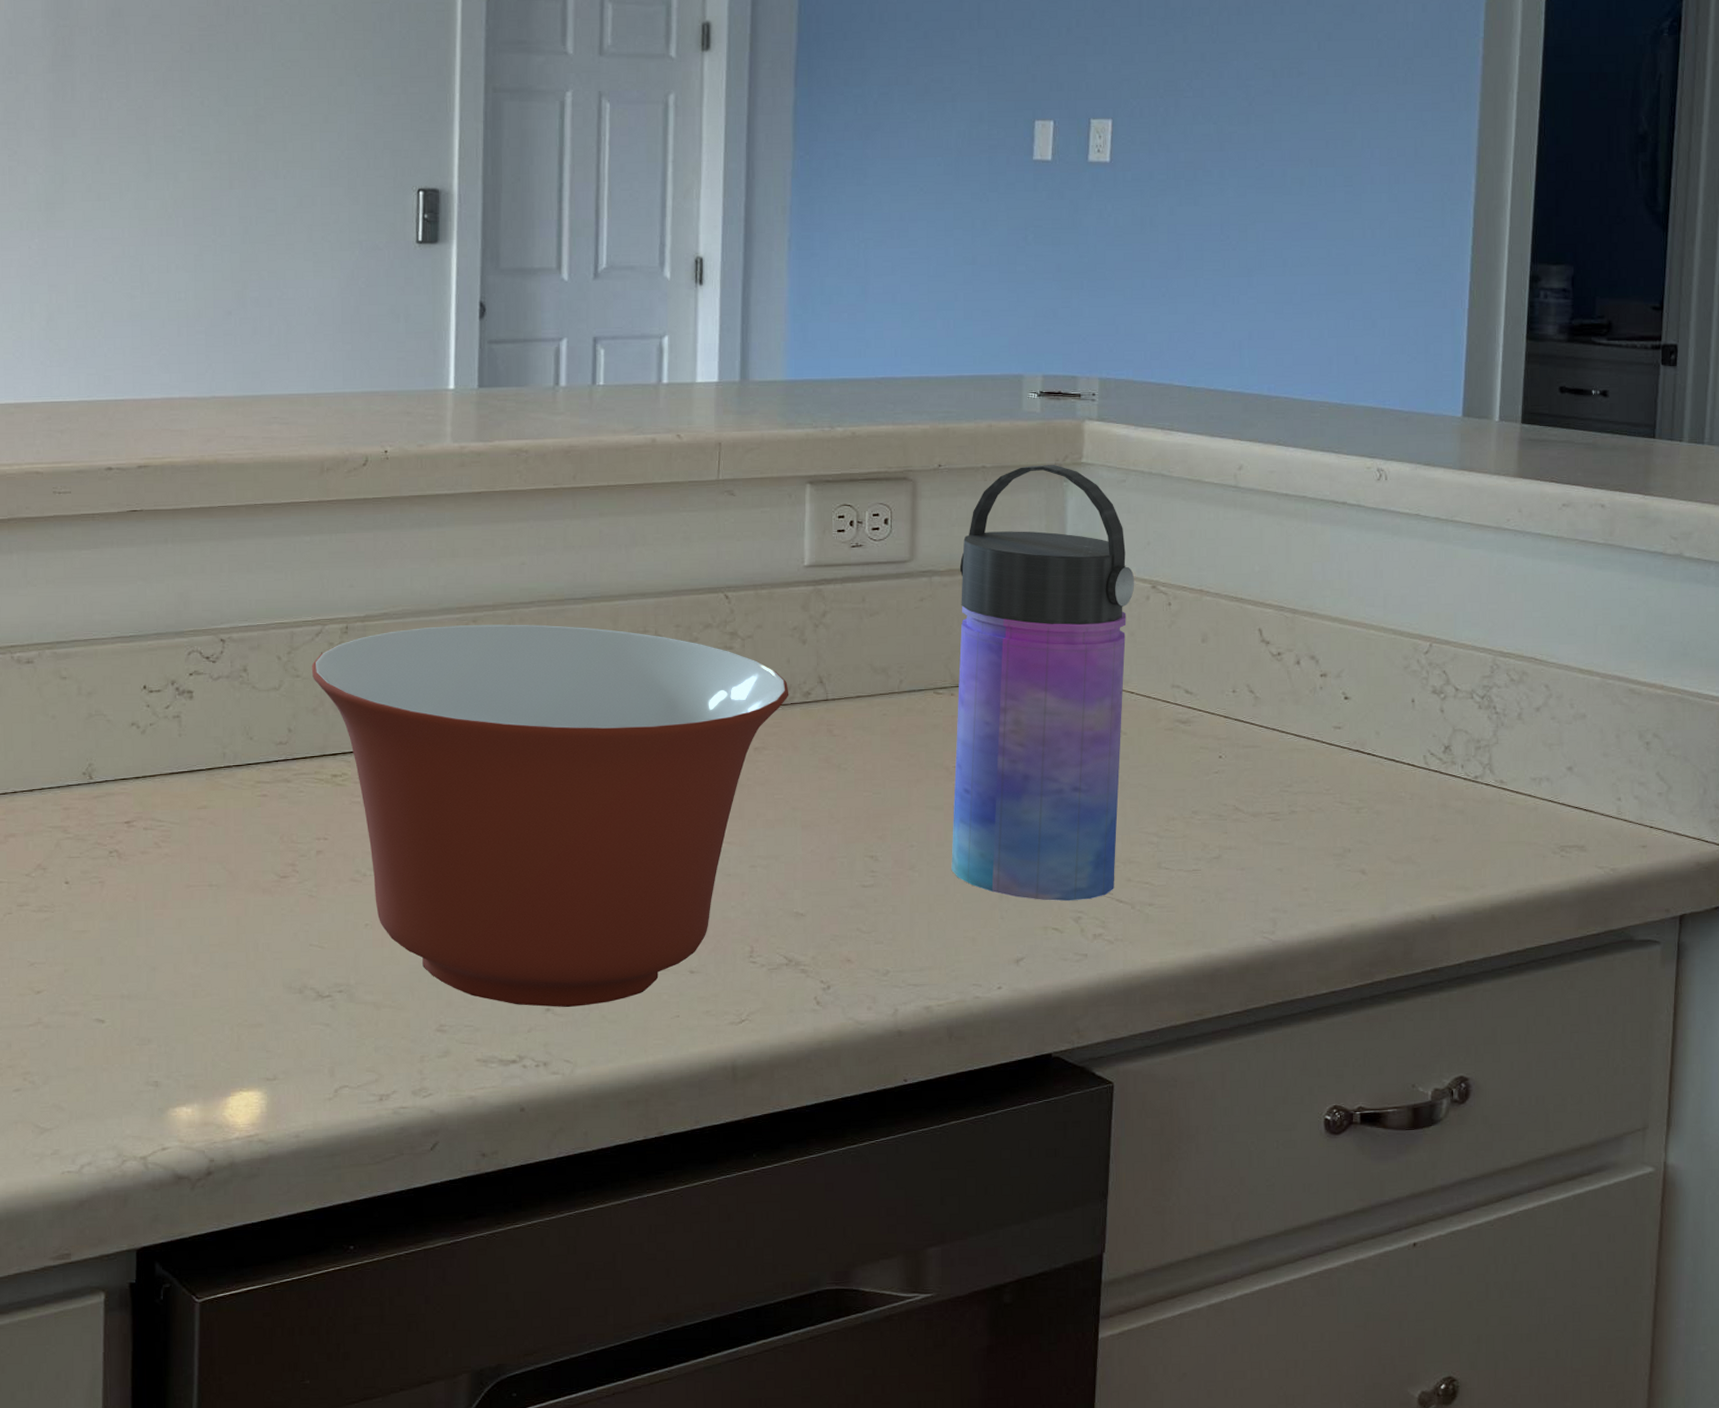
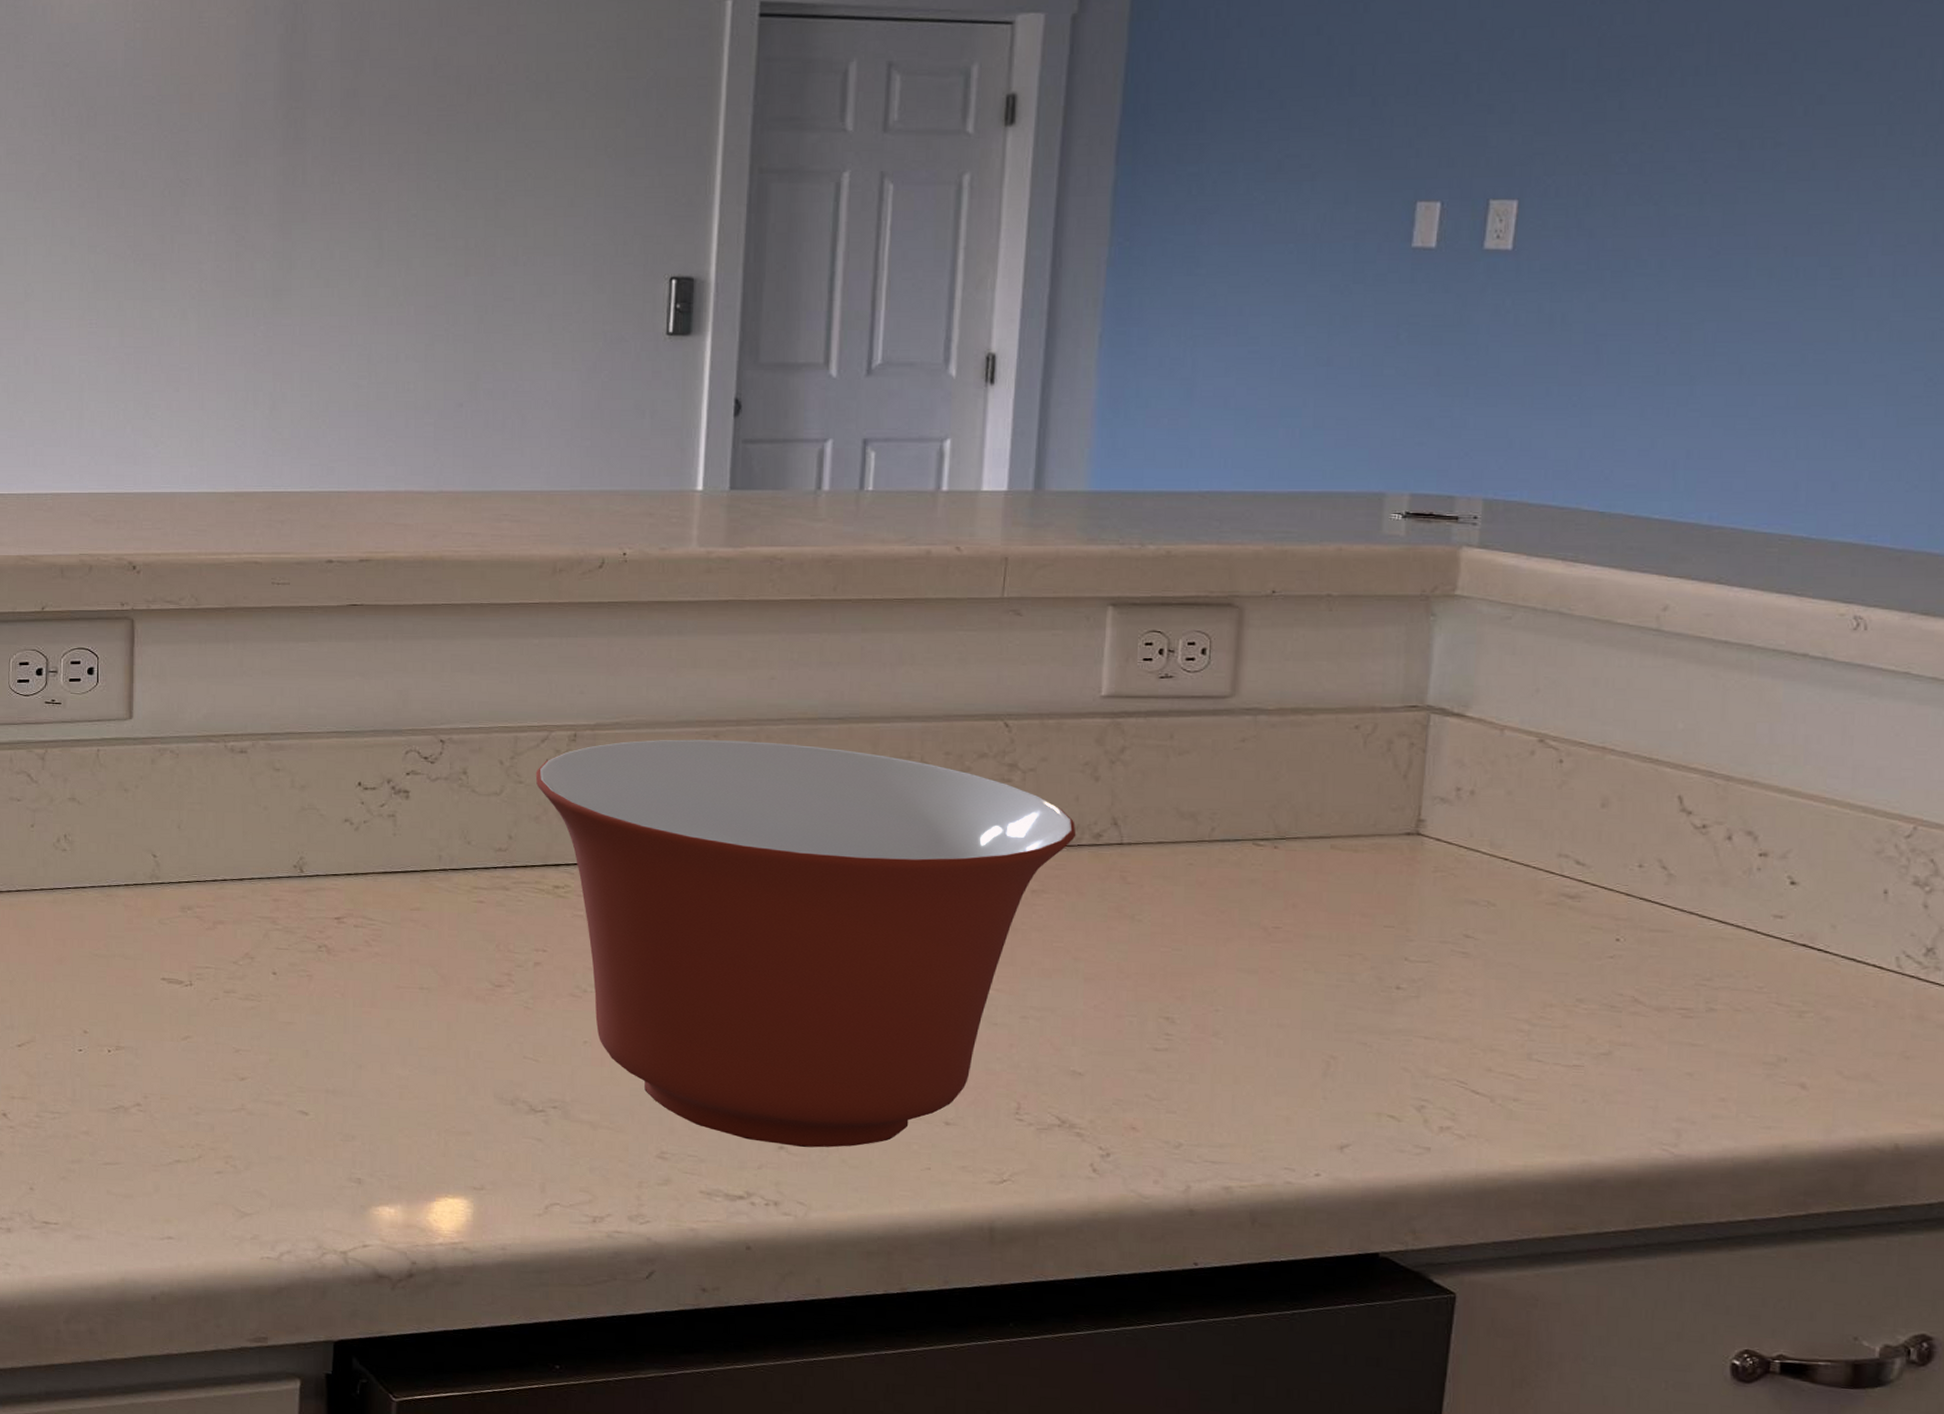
water bottle: present [951,465,1135,901] -> none [1264,596,1517,1088]

